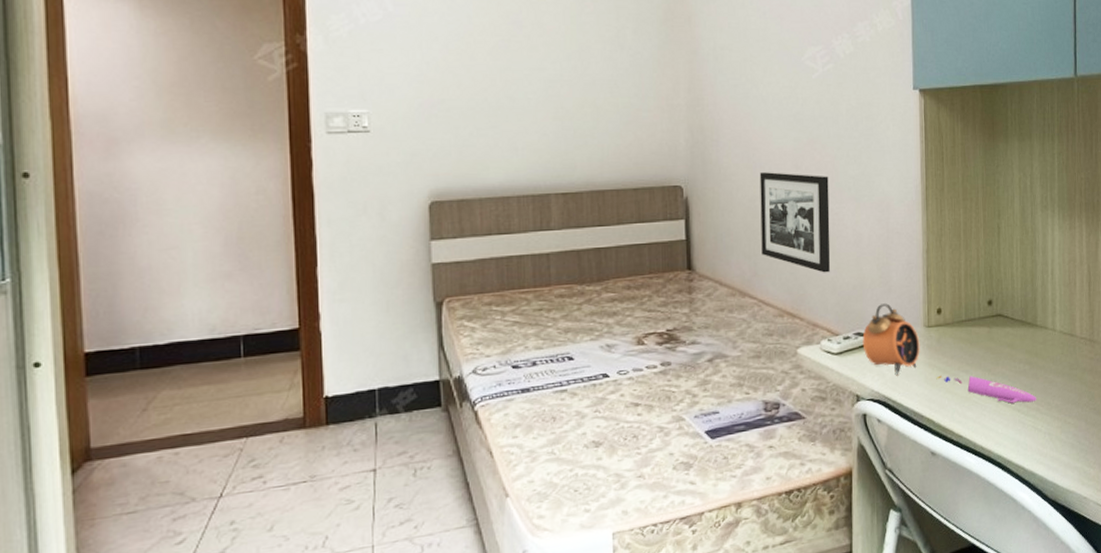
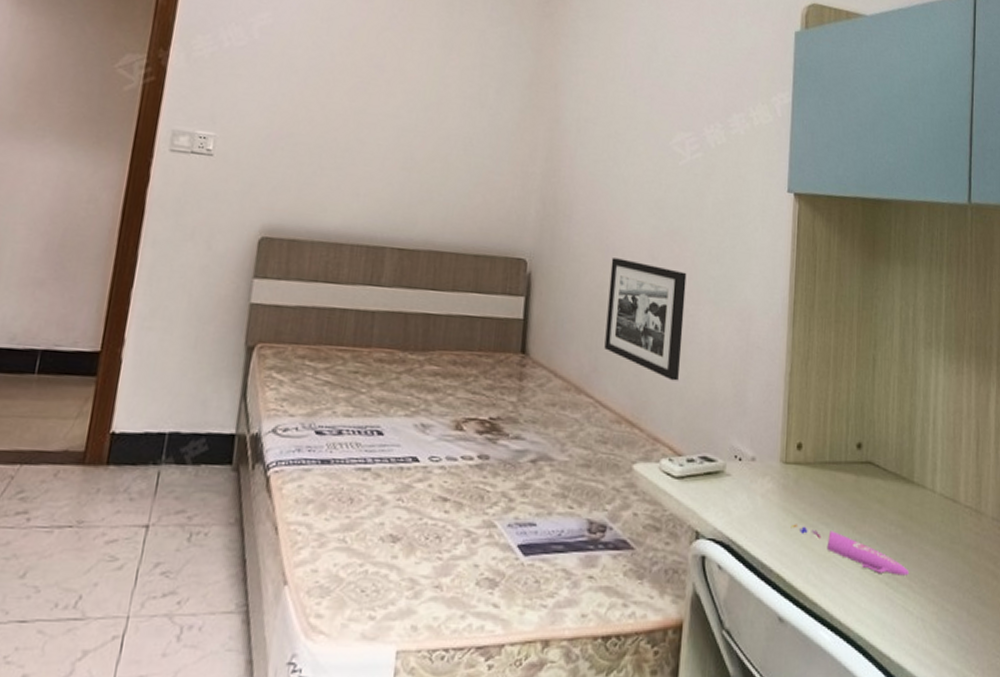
alarm clock: present [862,303,920,376] -> none [708,427,775,516]

